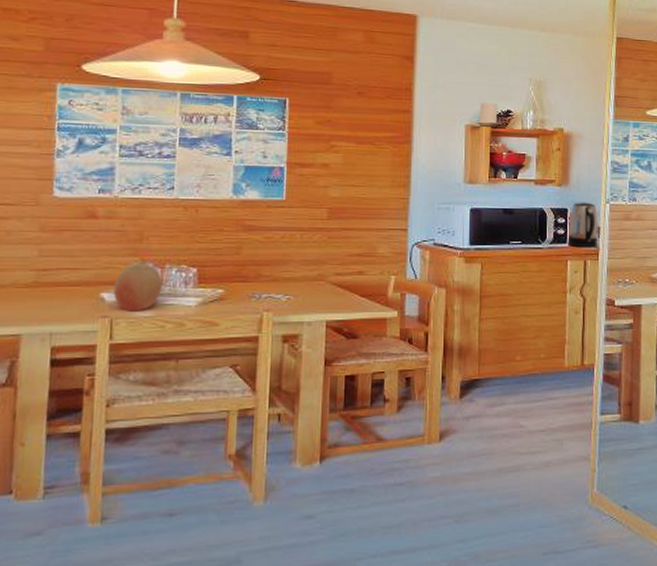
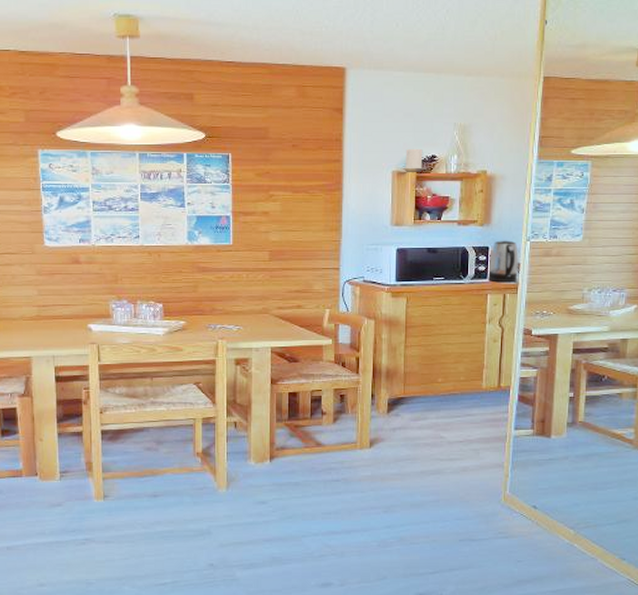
fruit: present [113,264,163,312] -> none [98,301,136,339]

